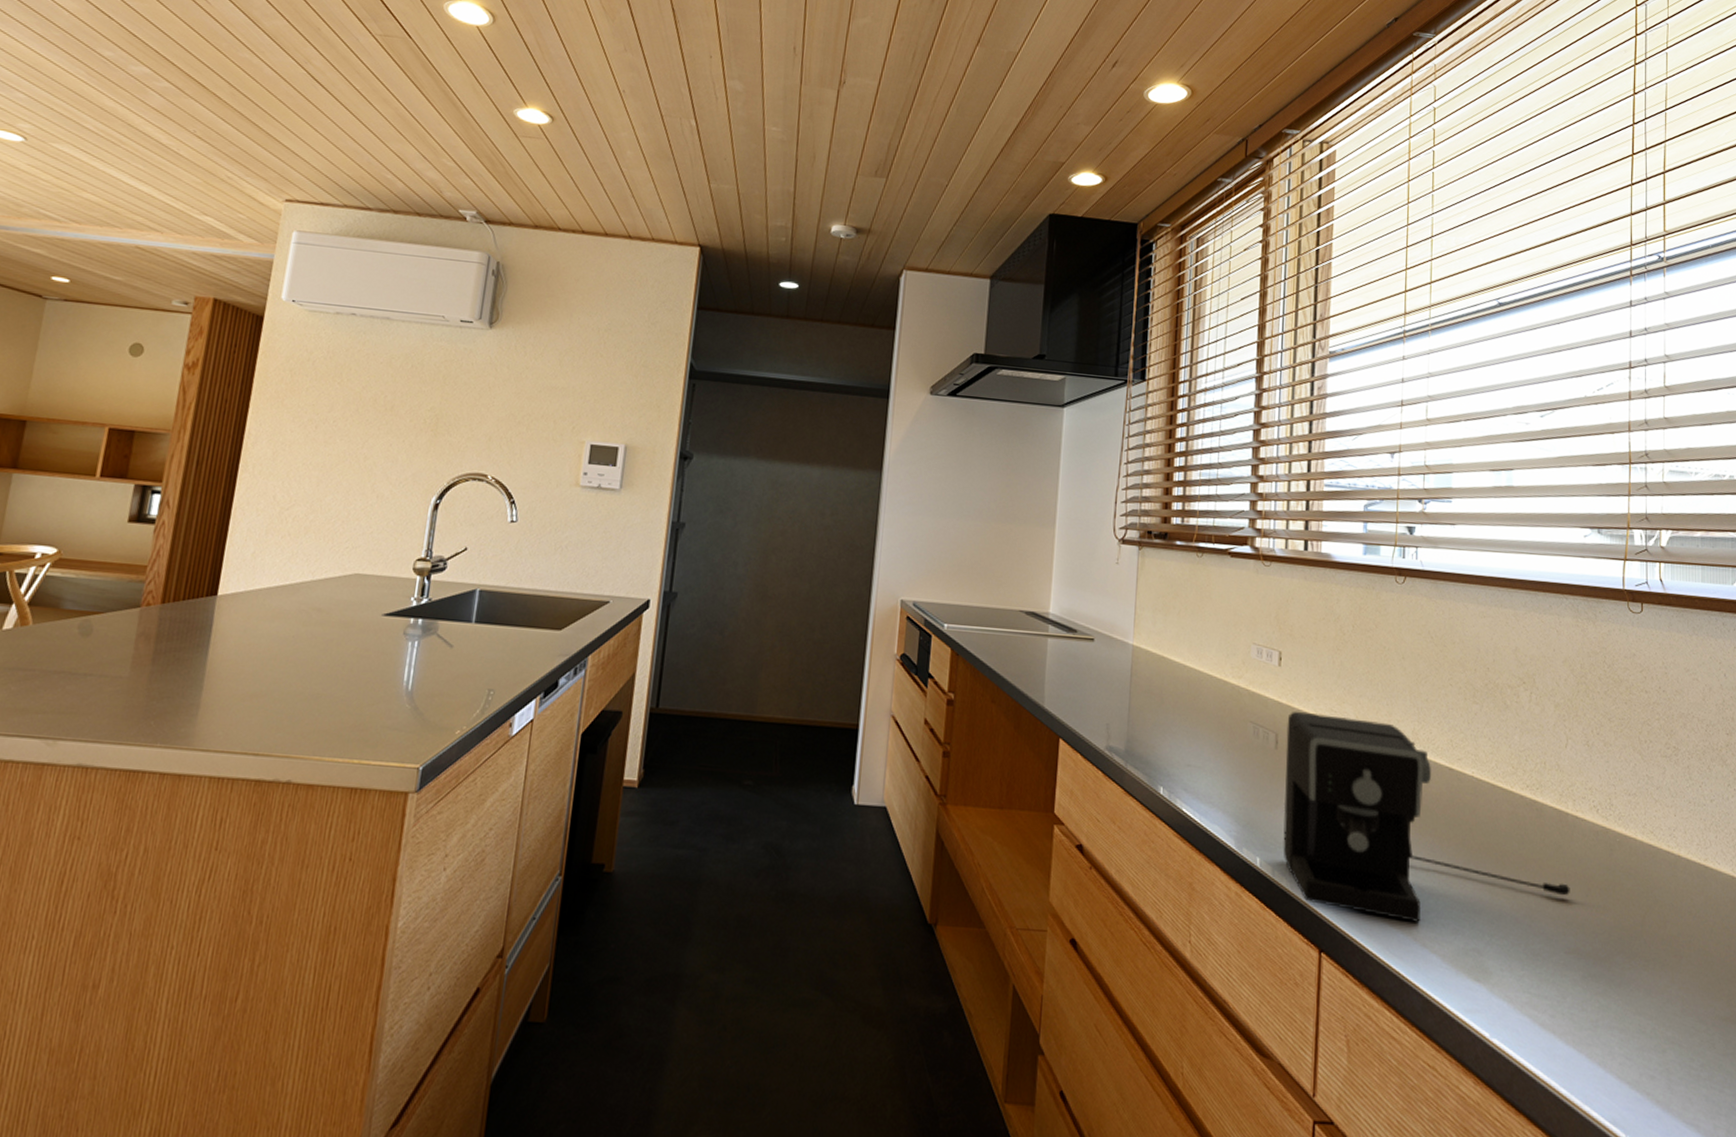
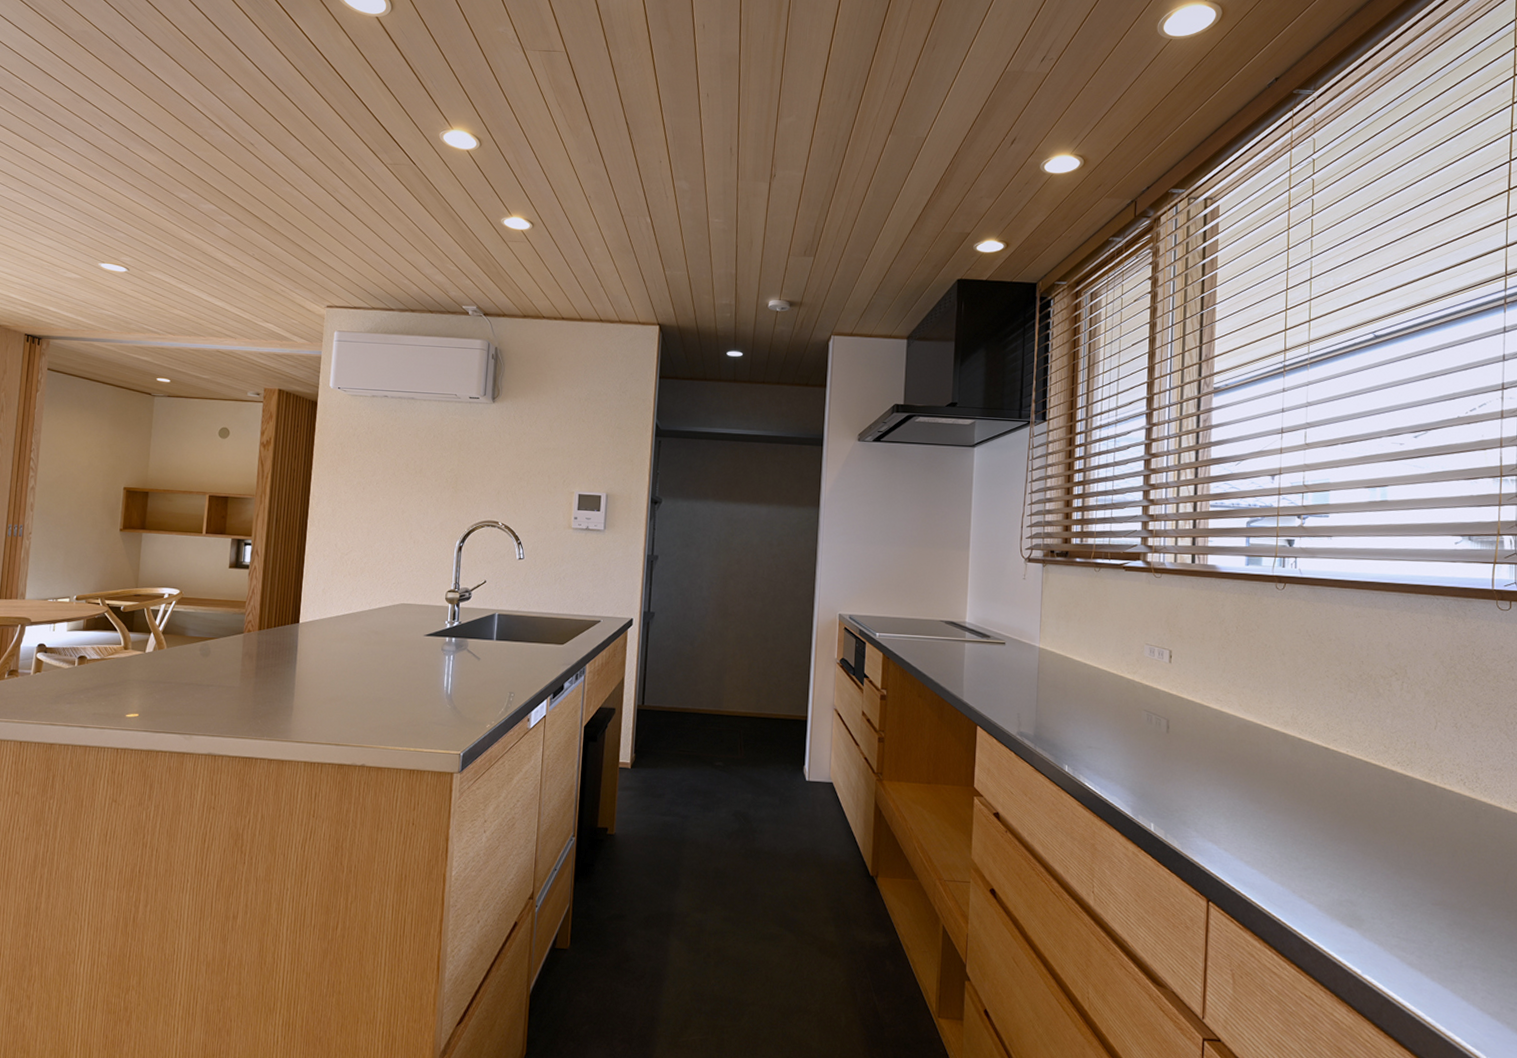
coffee maker: present [1283,710,1570,924] -> none [1174,700,1438,879]

